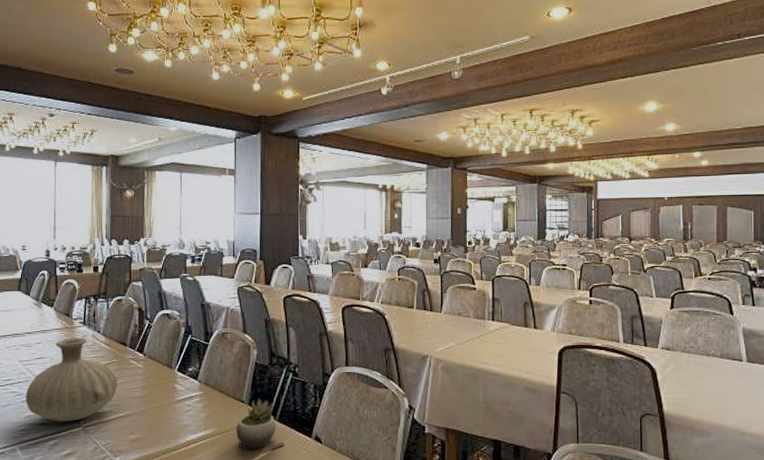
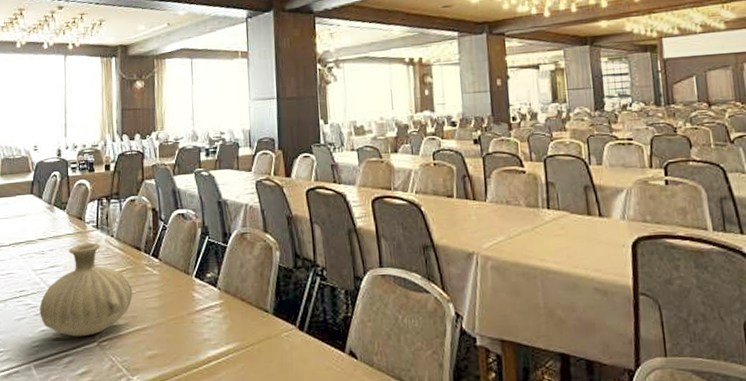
succulent plant: present [235,398,286,452] -> none [260,307,316,369]

